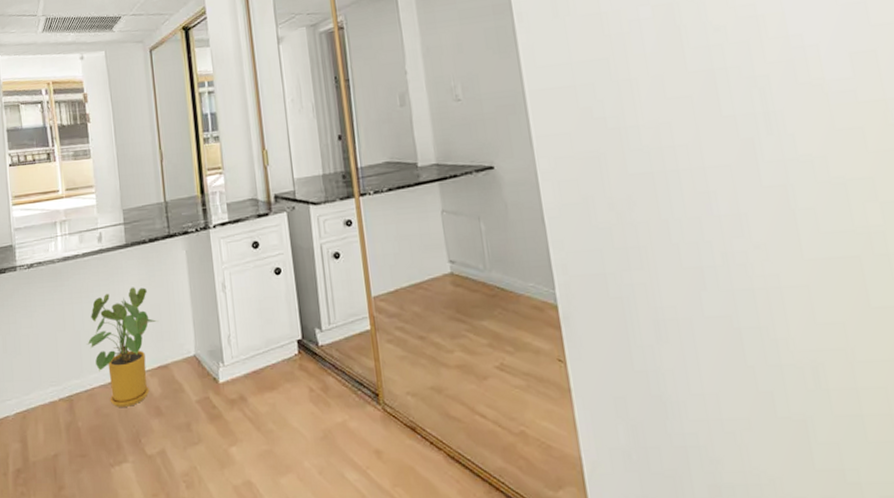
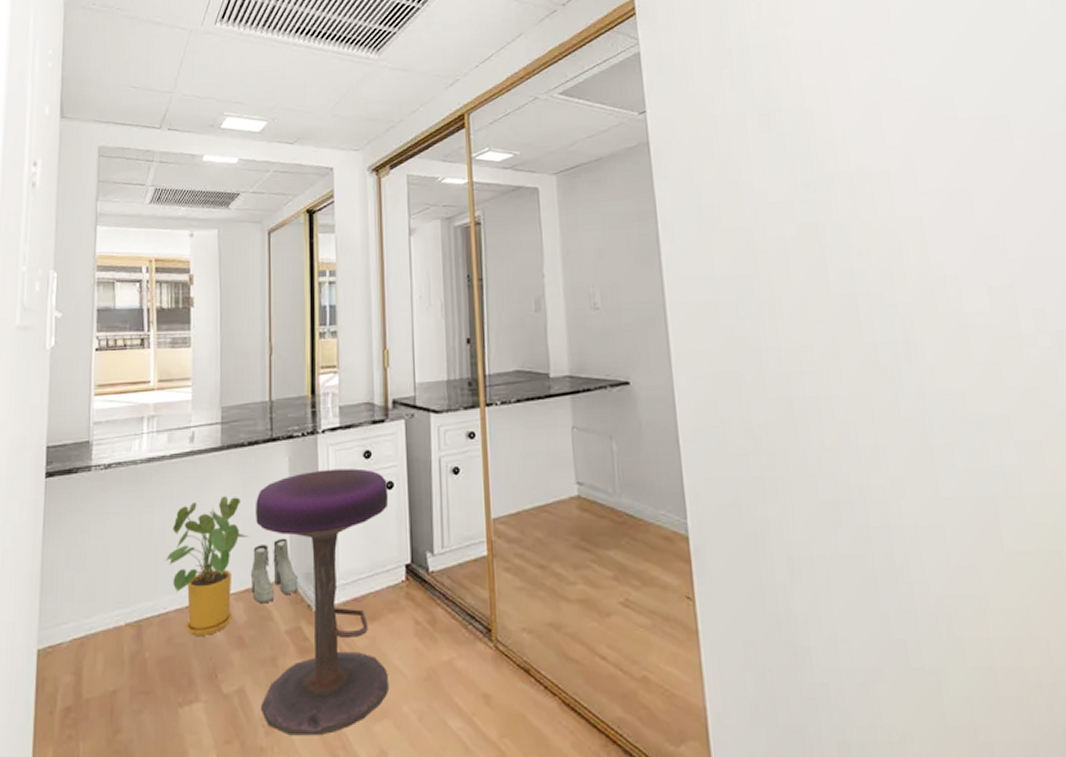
stool: none [160,257,290,489] -> present [256,468,389,736]
boots: none [161,321,204,378] -> present [250,538,298,604]

